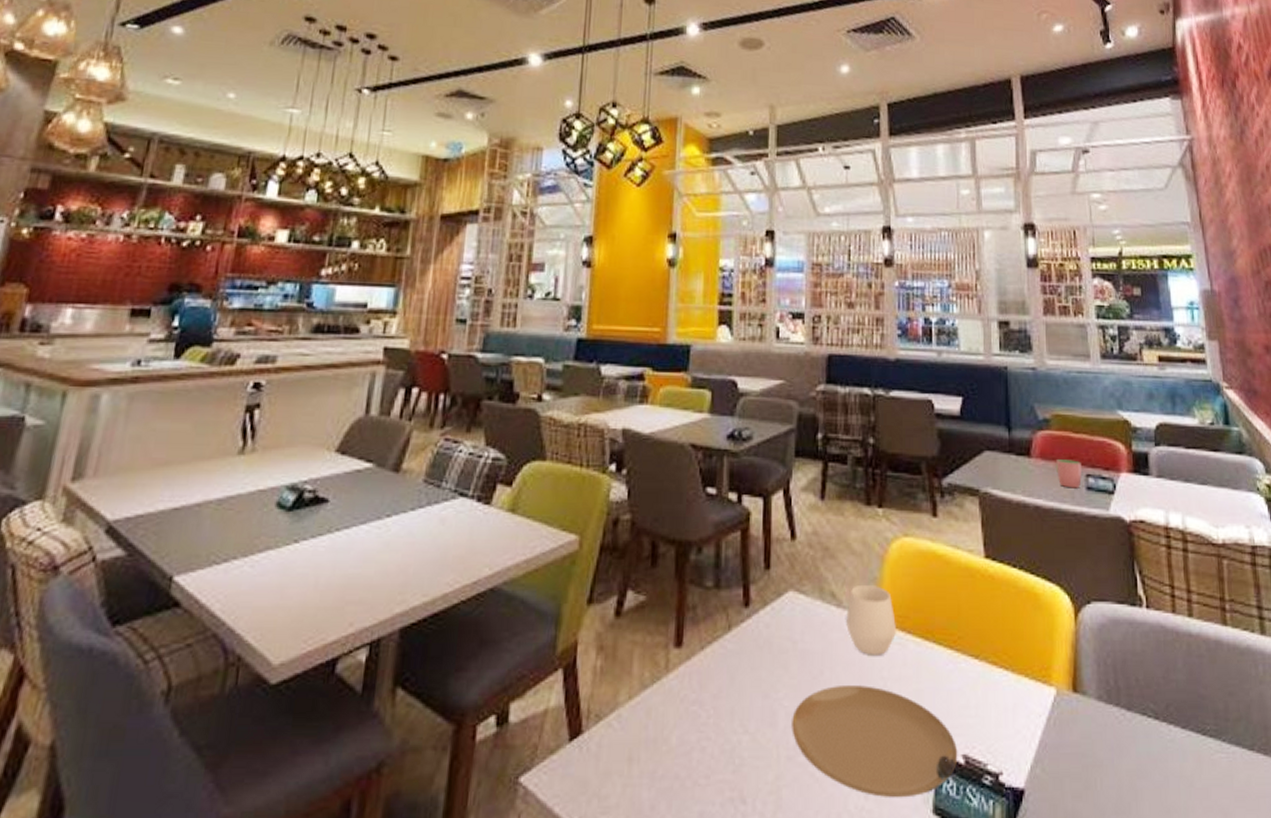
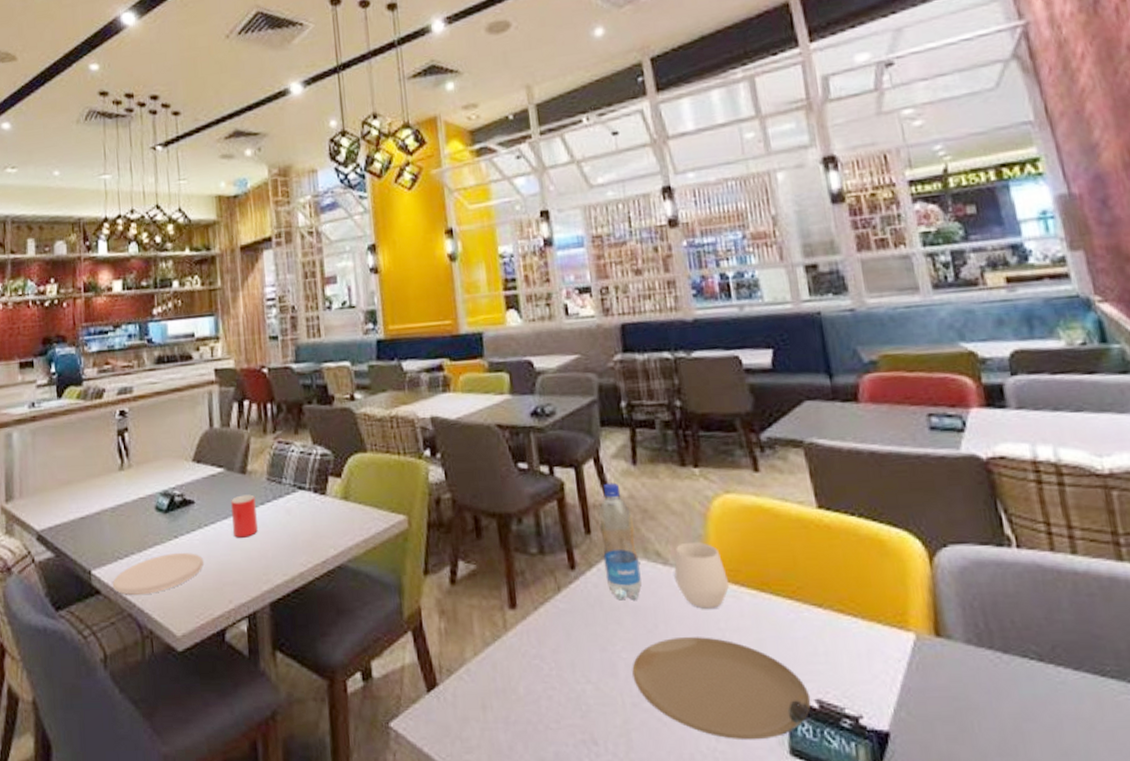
plate: none [198,560,327,611] -> present [112,552,204,596]
cup: none [371,497,405,548] -> present [231,494,258,538]
bottle: none [778,516,814,643] -> present [598,482,642,601]
cup: present [1055,459,1082,488] -> none [889,400,923,430]

